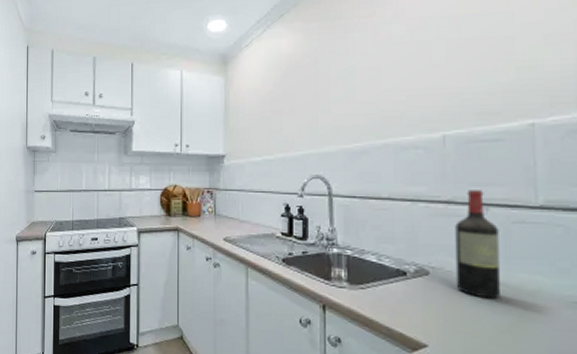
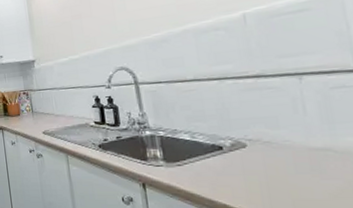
wine bottle: present [455,190,500,299] -> none [267,60,327,165]

